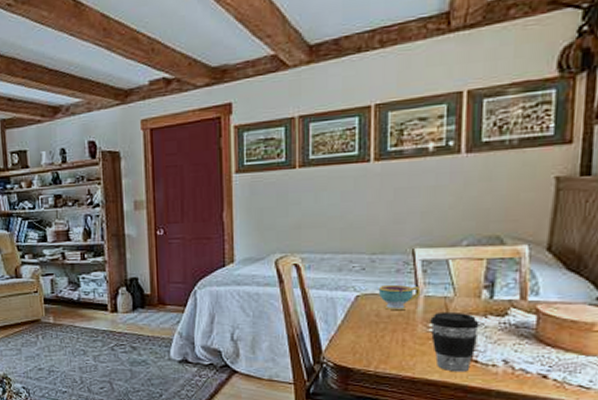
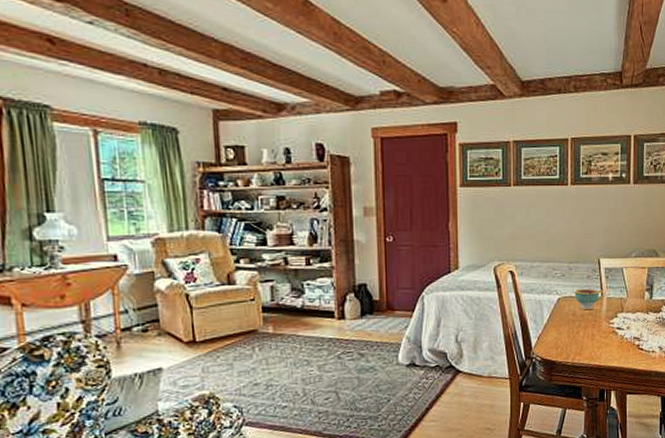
coffee cup: present [430,313,480,372] -> none [611,310,644,359]

